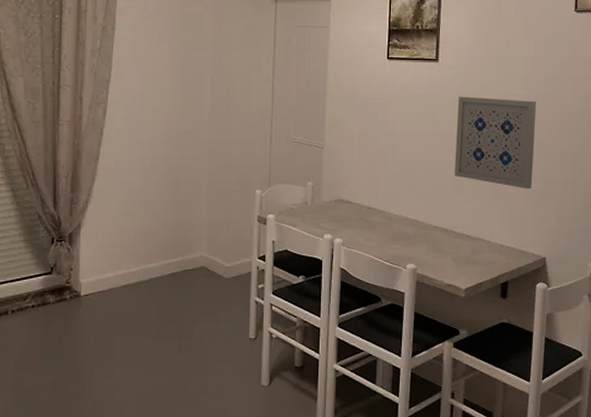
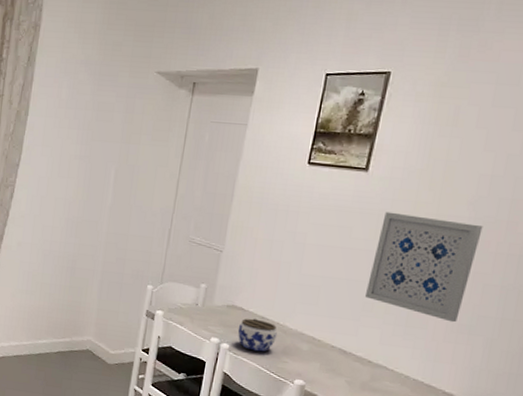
jar: none [348,210,384,242] -> present [237,318,277,352]

